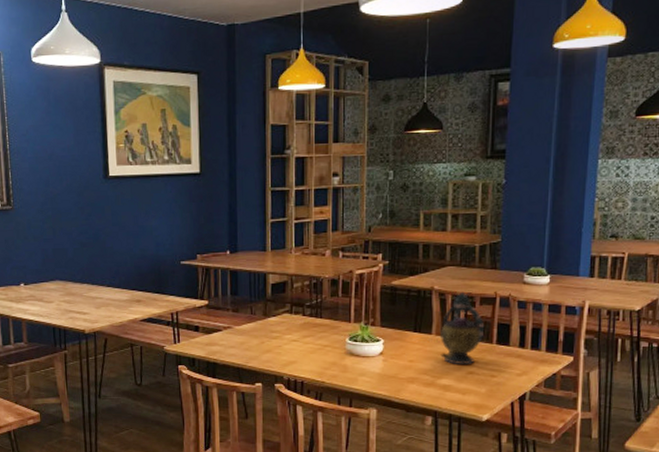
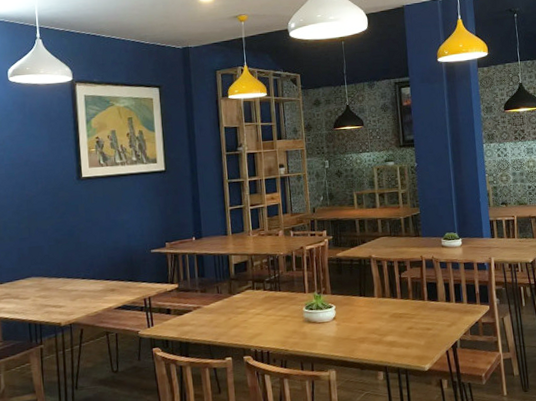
teapot: present [440,291,485,364] -> none [381,257,417,322]

